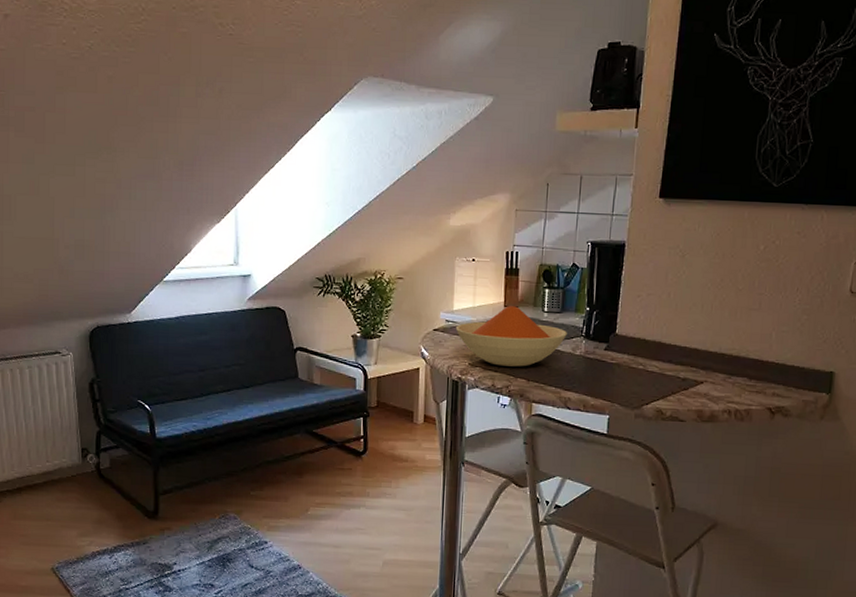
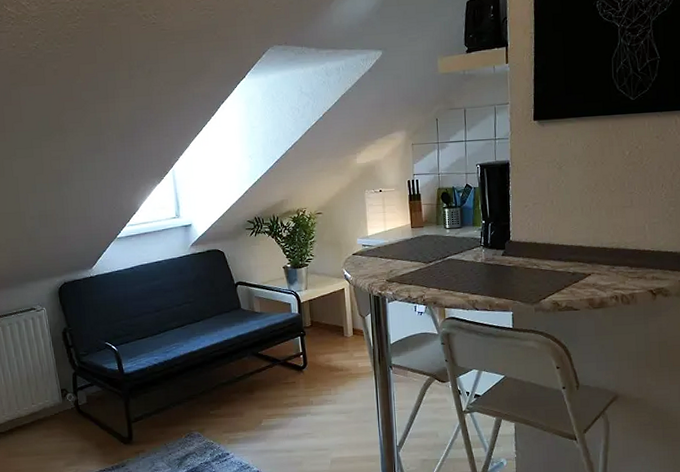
bowl: present [455,306,567,367] -> none [371,226,468,279]

